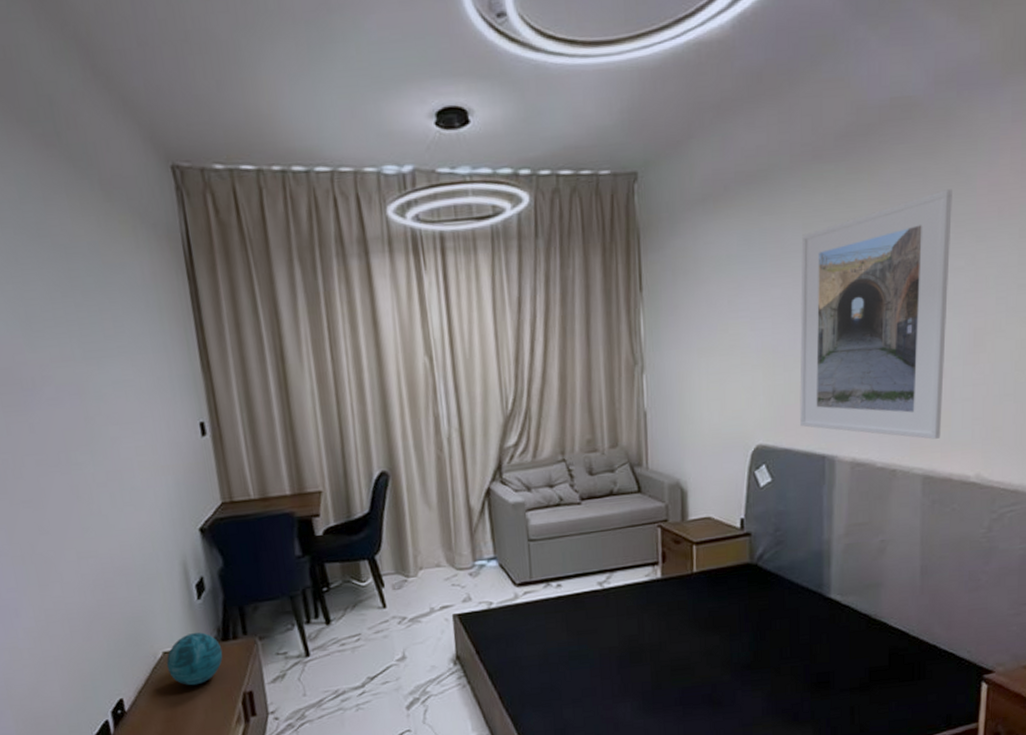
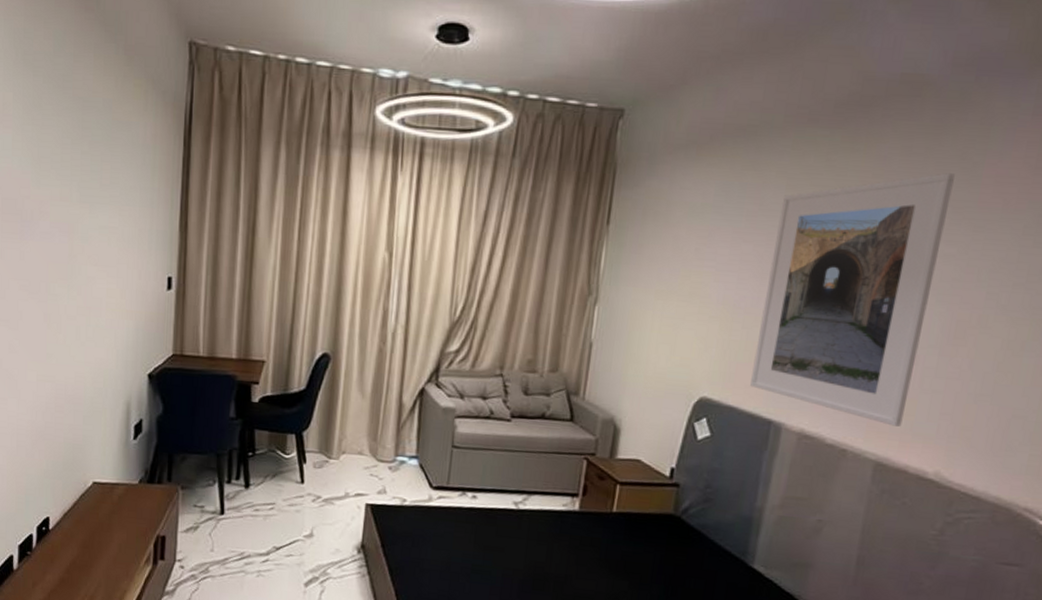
decorative orb: present [166,632,223,686] -> none [94,469,146,520]

